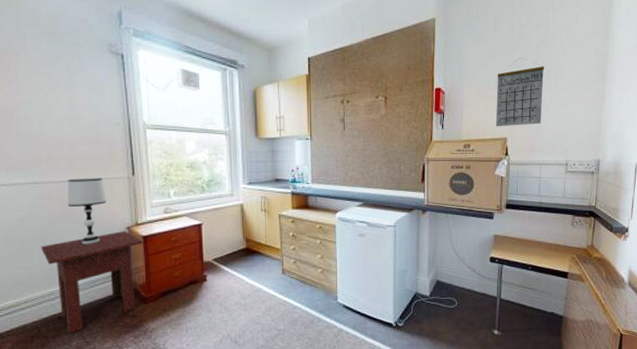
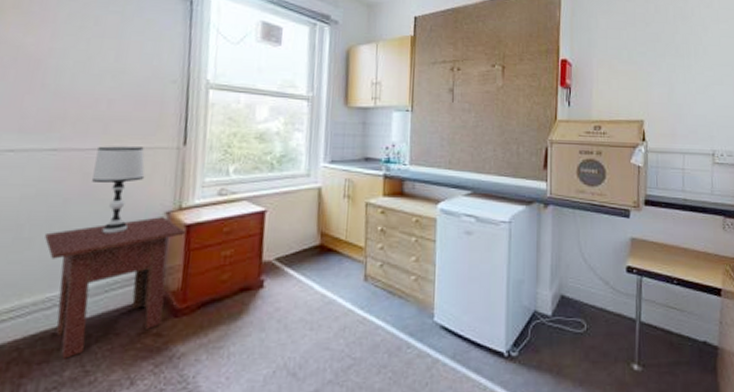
calendar: present [495,57,545,127] -> none [630,30,684,108]

